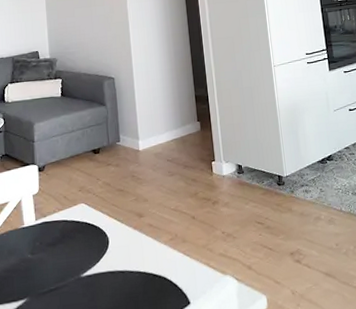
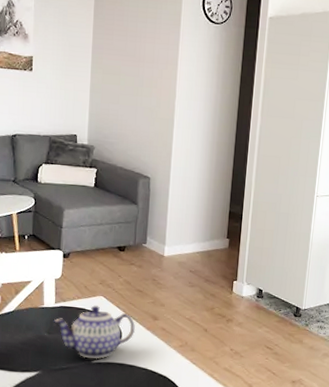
teapot: none [35,214,122,273] -> present [53,305,136,359]

